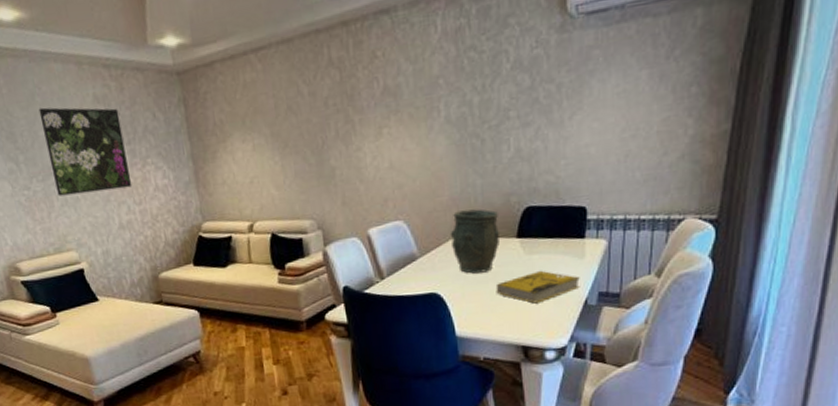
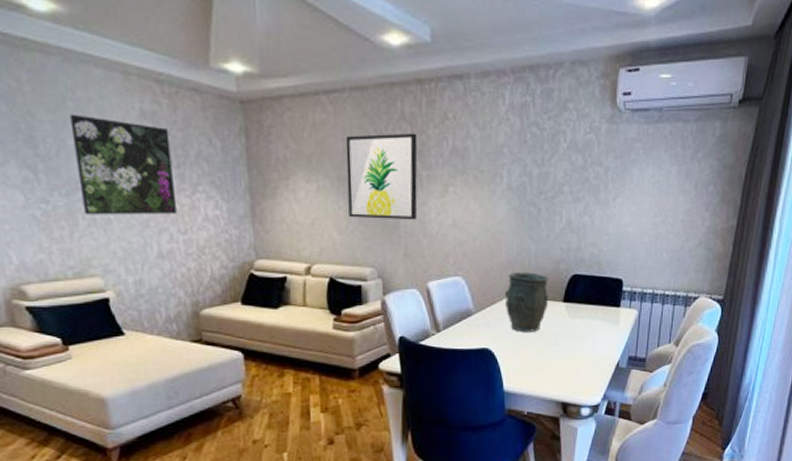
wall art: none [276,77,352,173] -> present [345,133,418,220]
book: present [495,270,580,304] -> none [542,333,614,364]

